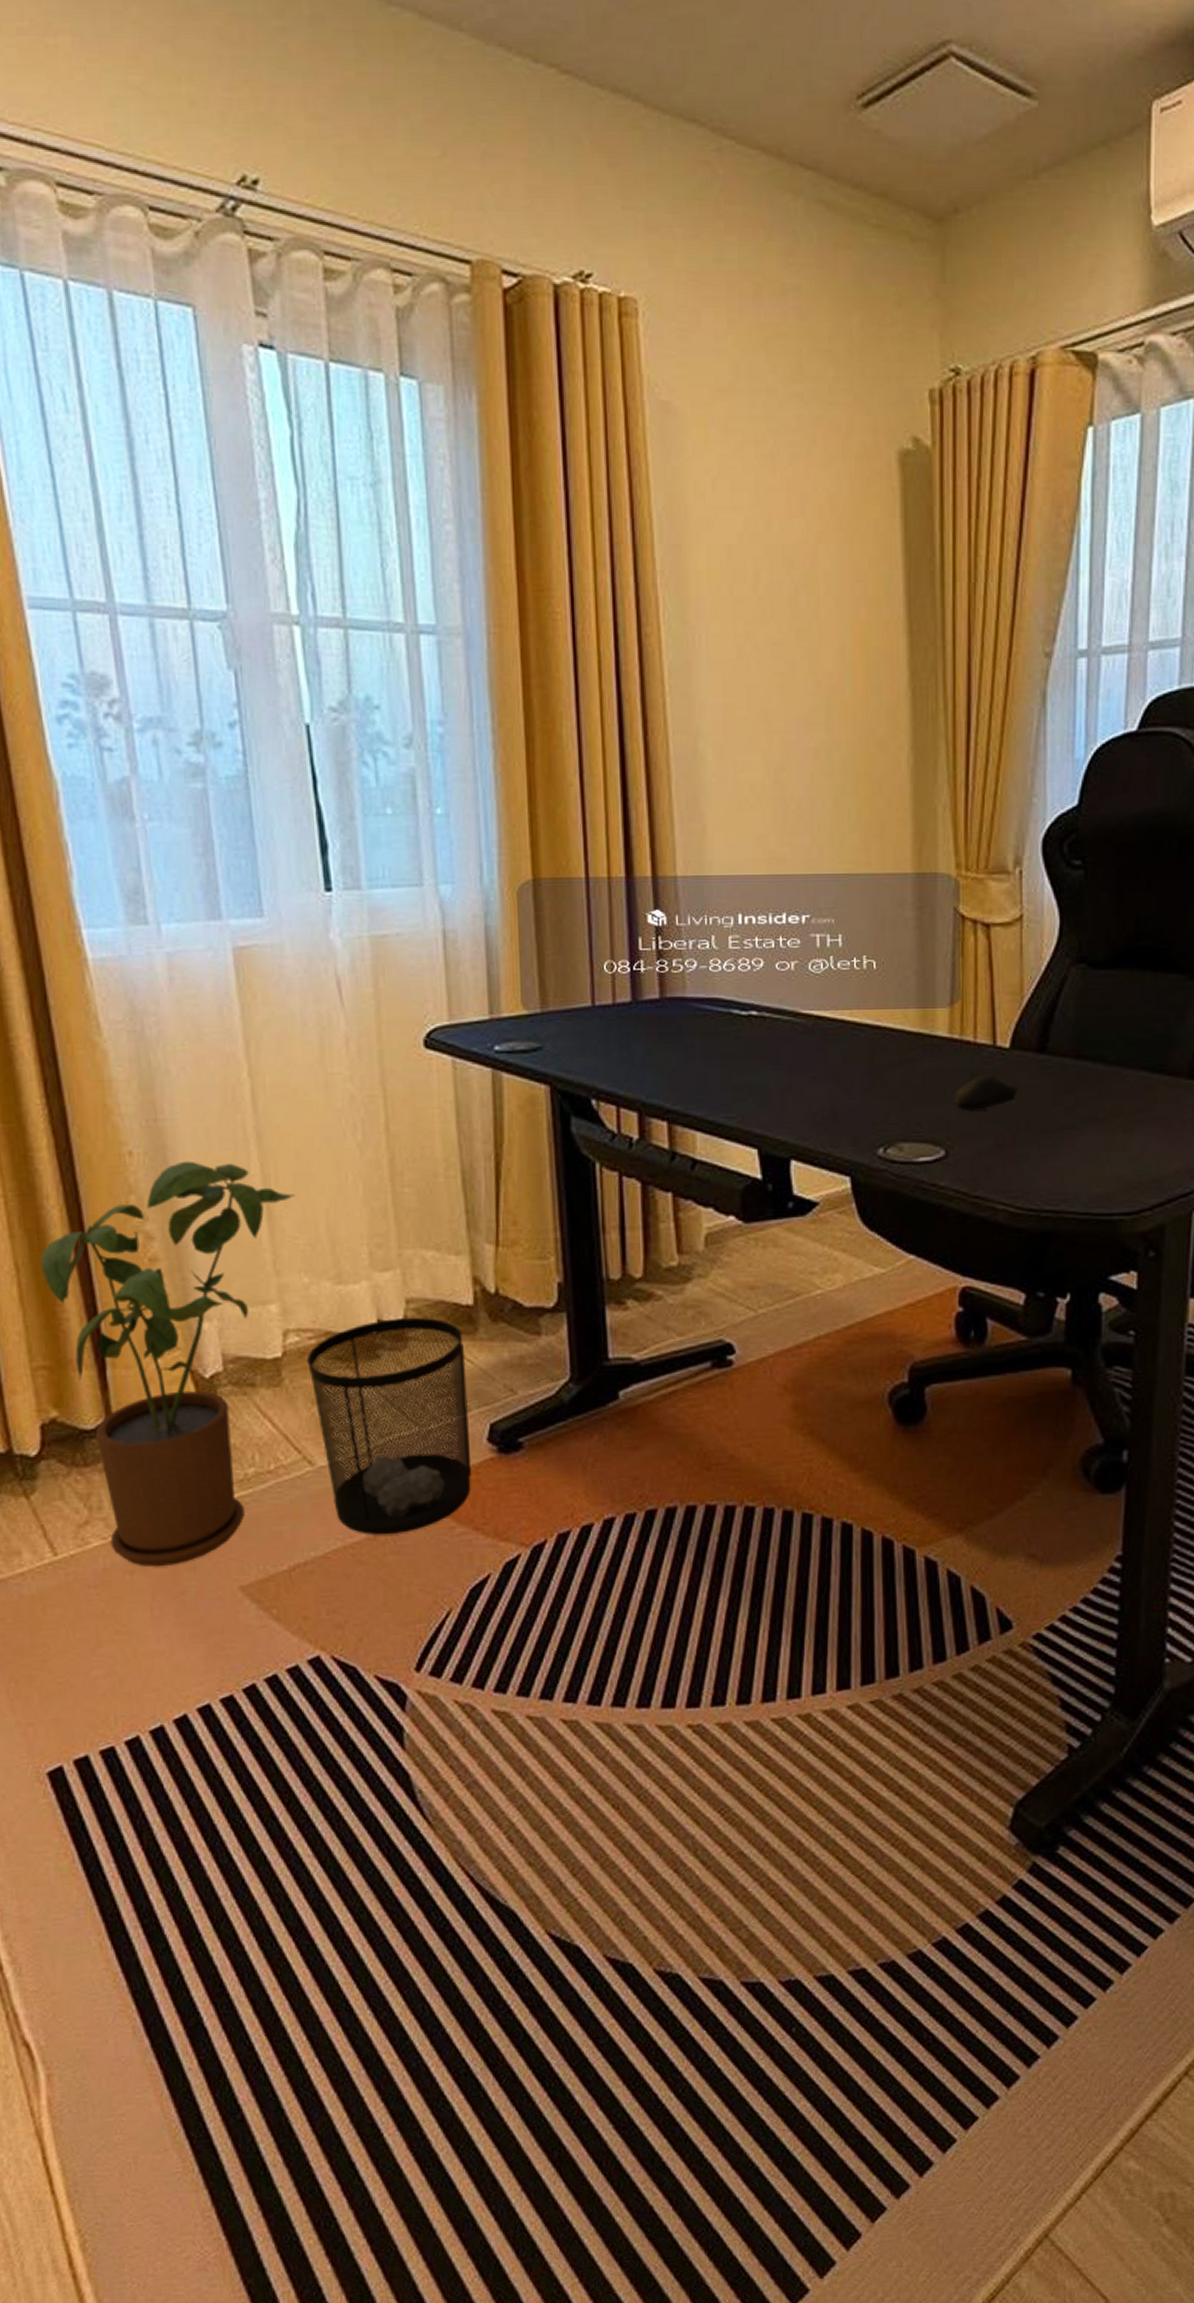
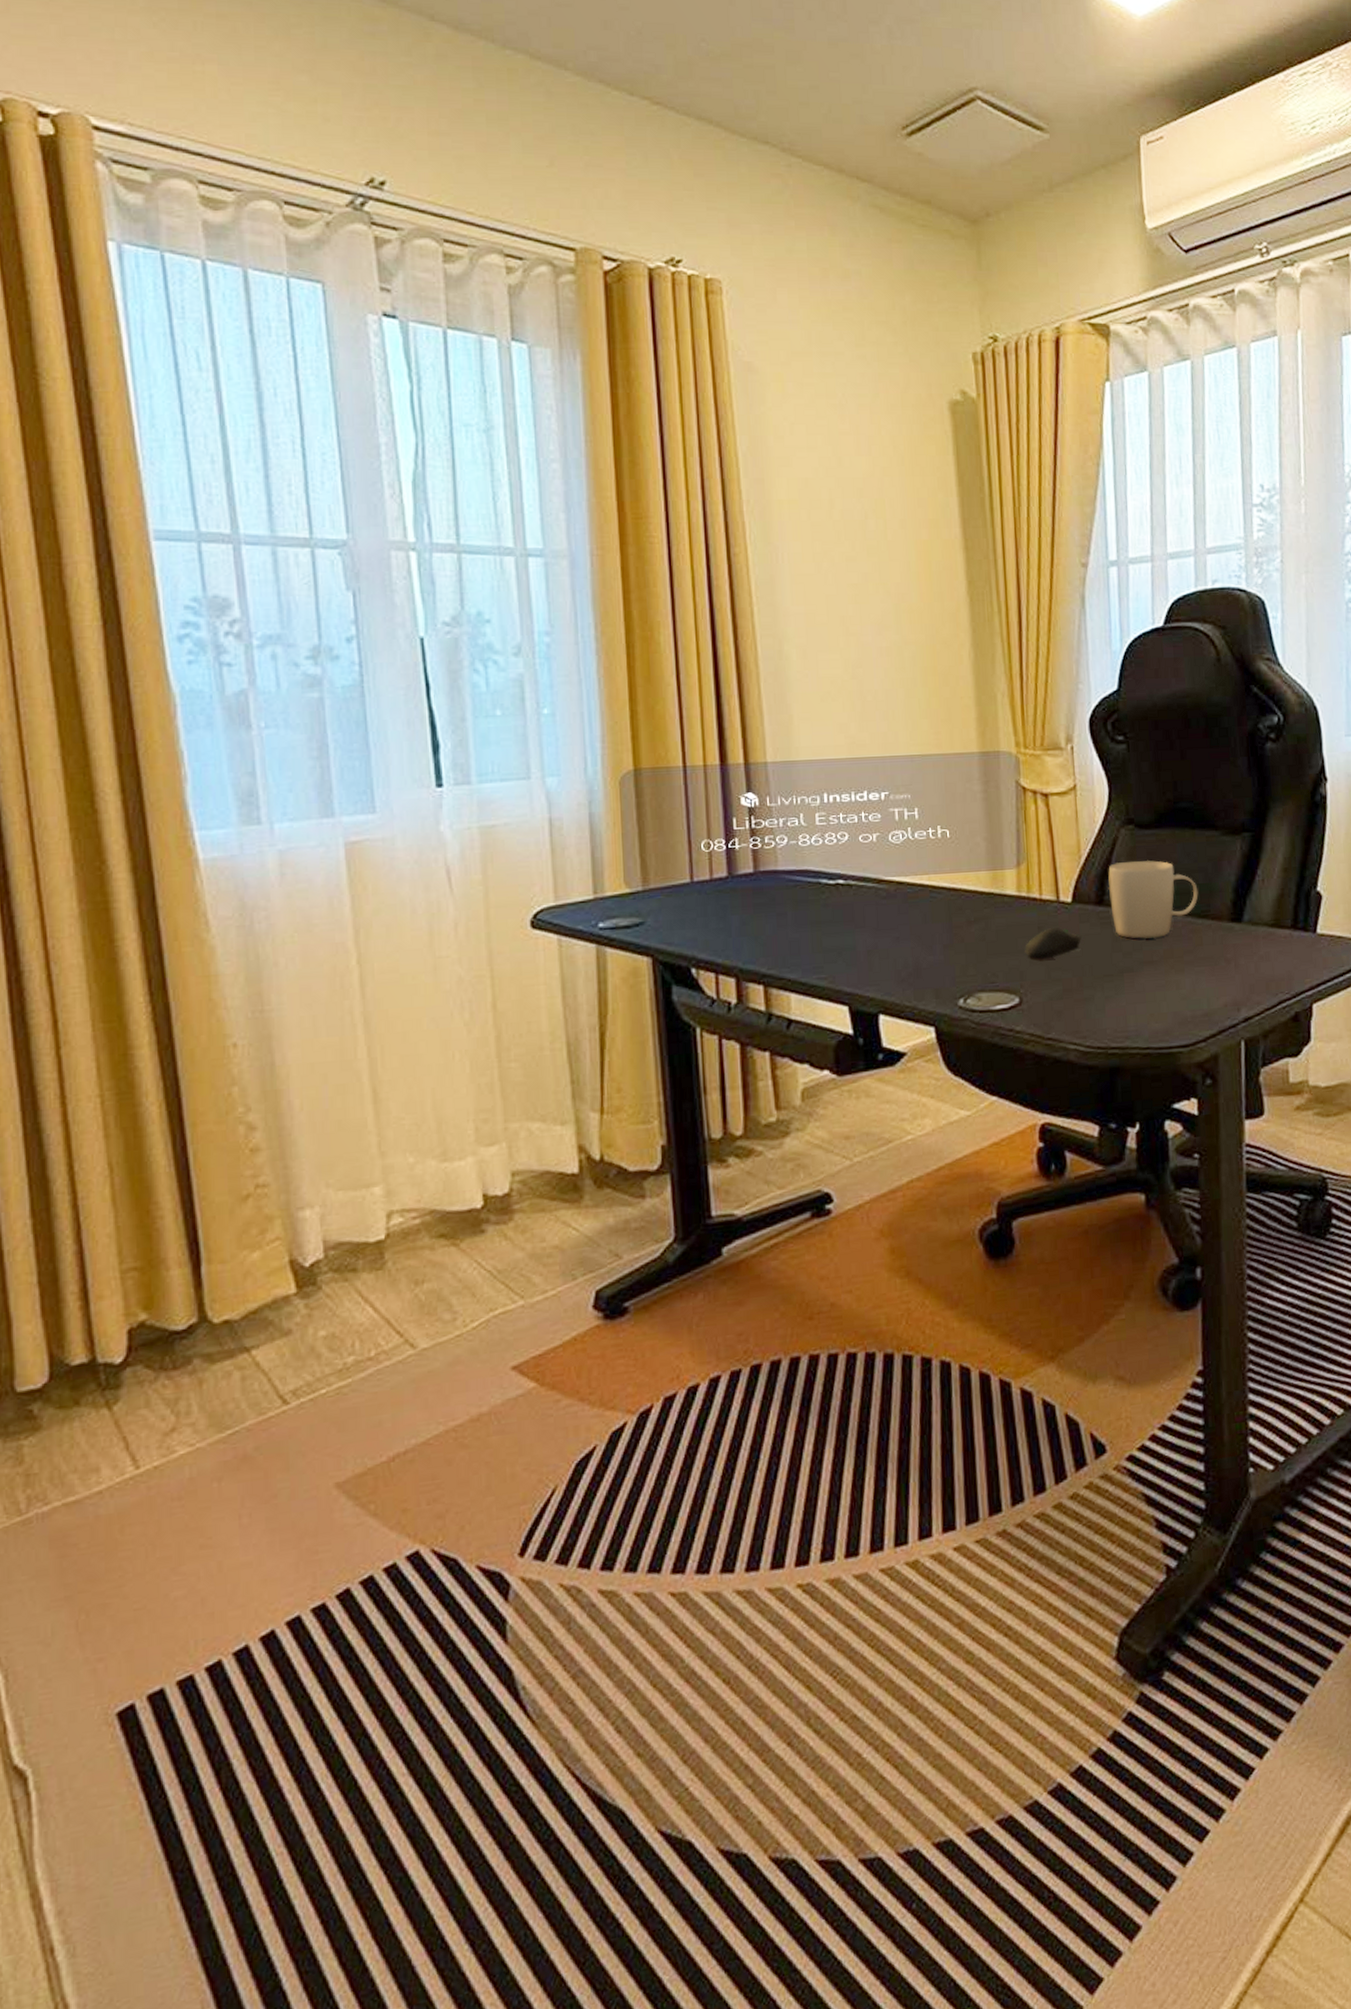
house plant: present [40,1160,295,1566] -> none [136,1048,402,1472]
waste bin: present [306,1317,472,1535] -> none [410,1189,578,1416]
mug: none [1052,1005,1156,1094] -> present [1108,860,1199,939]

